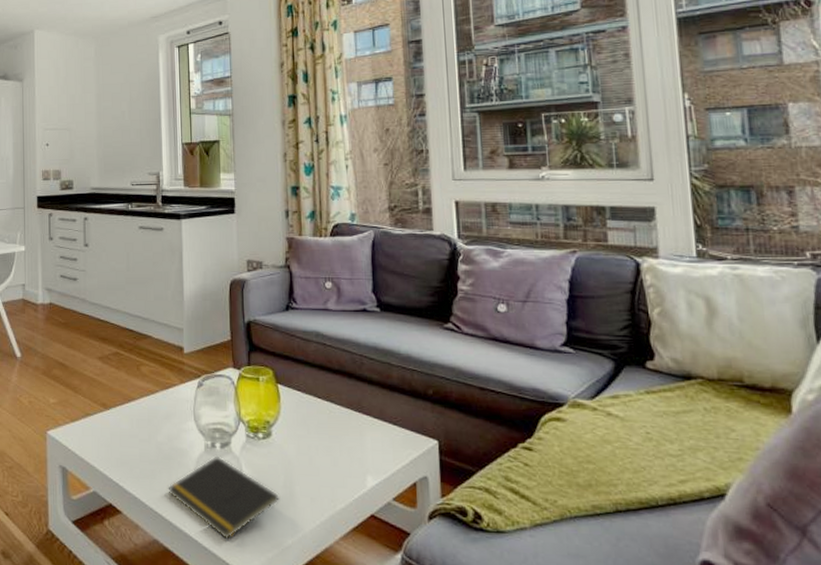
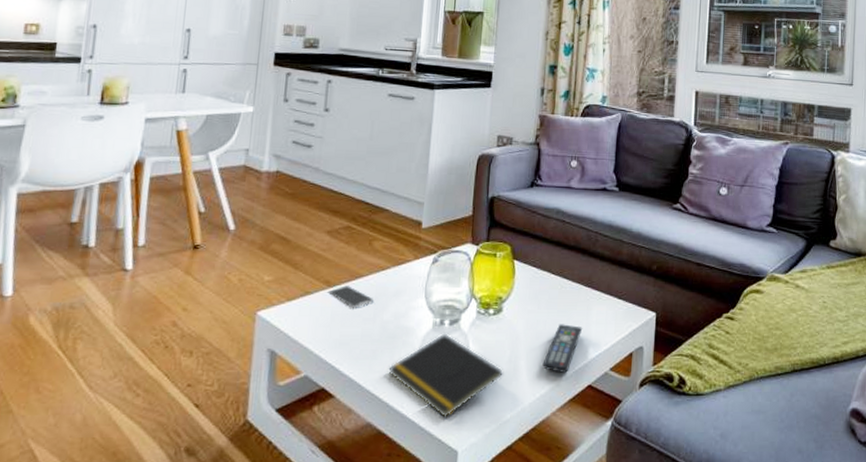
smartphone: none [105,408,148,430] -> present [327,285,375,308]
remote control: none [319,450,358,501] -> present [542,324,583,373]

